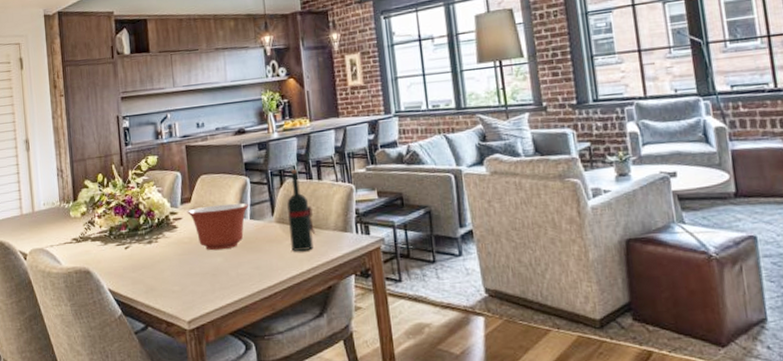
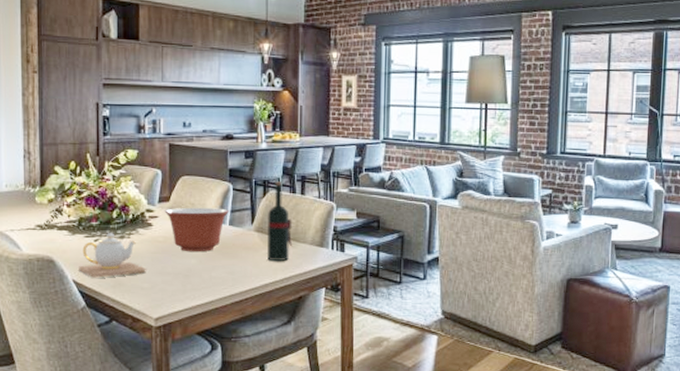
teapot: none [113,239,175,285] -> present [79,233,146,278]

